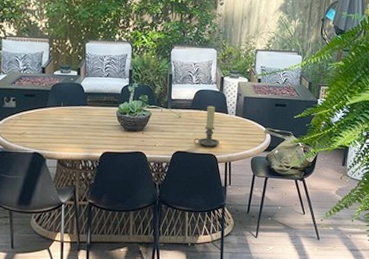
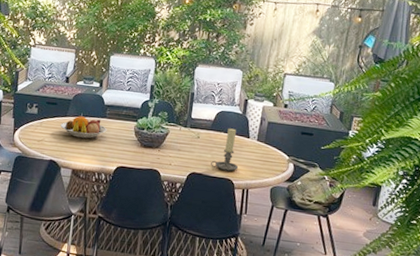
fruit bowl: none [41,105,89,128] -> present [60,115,107,139]

